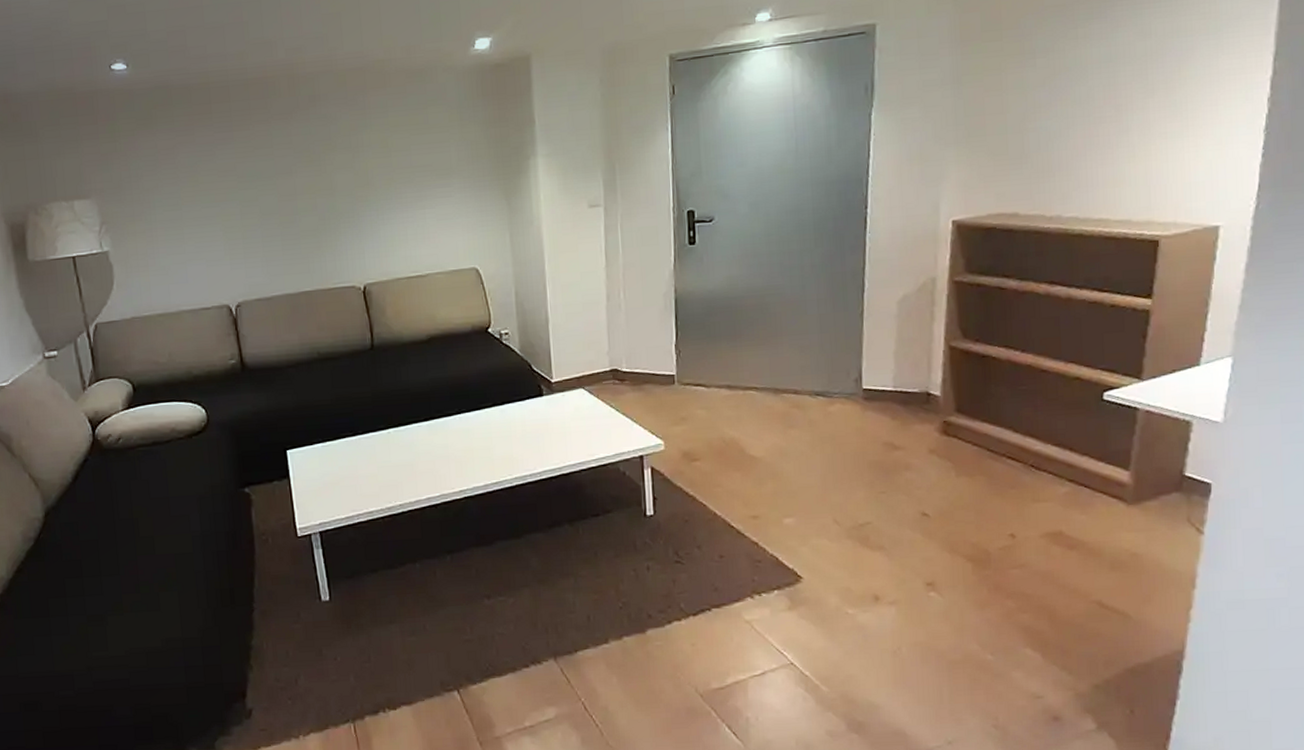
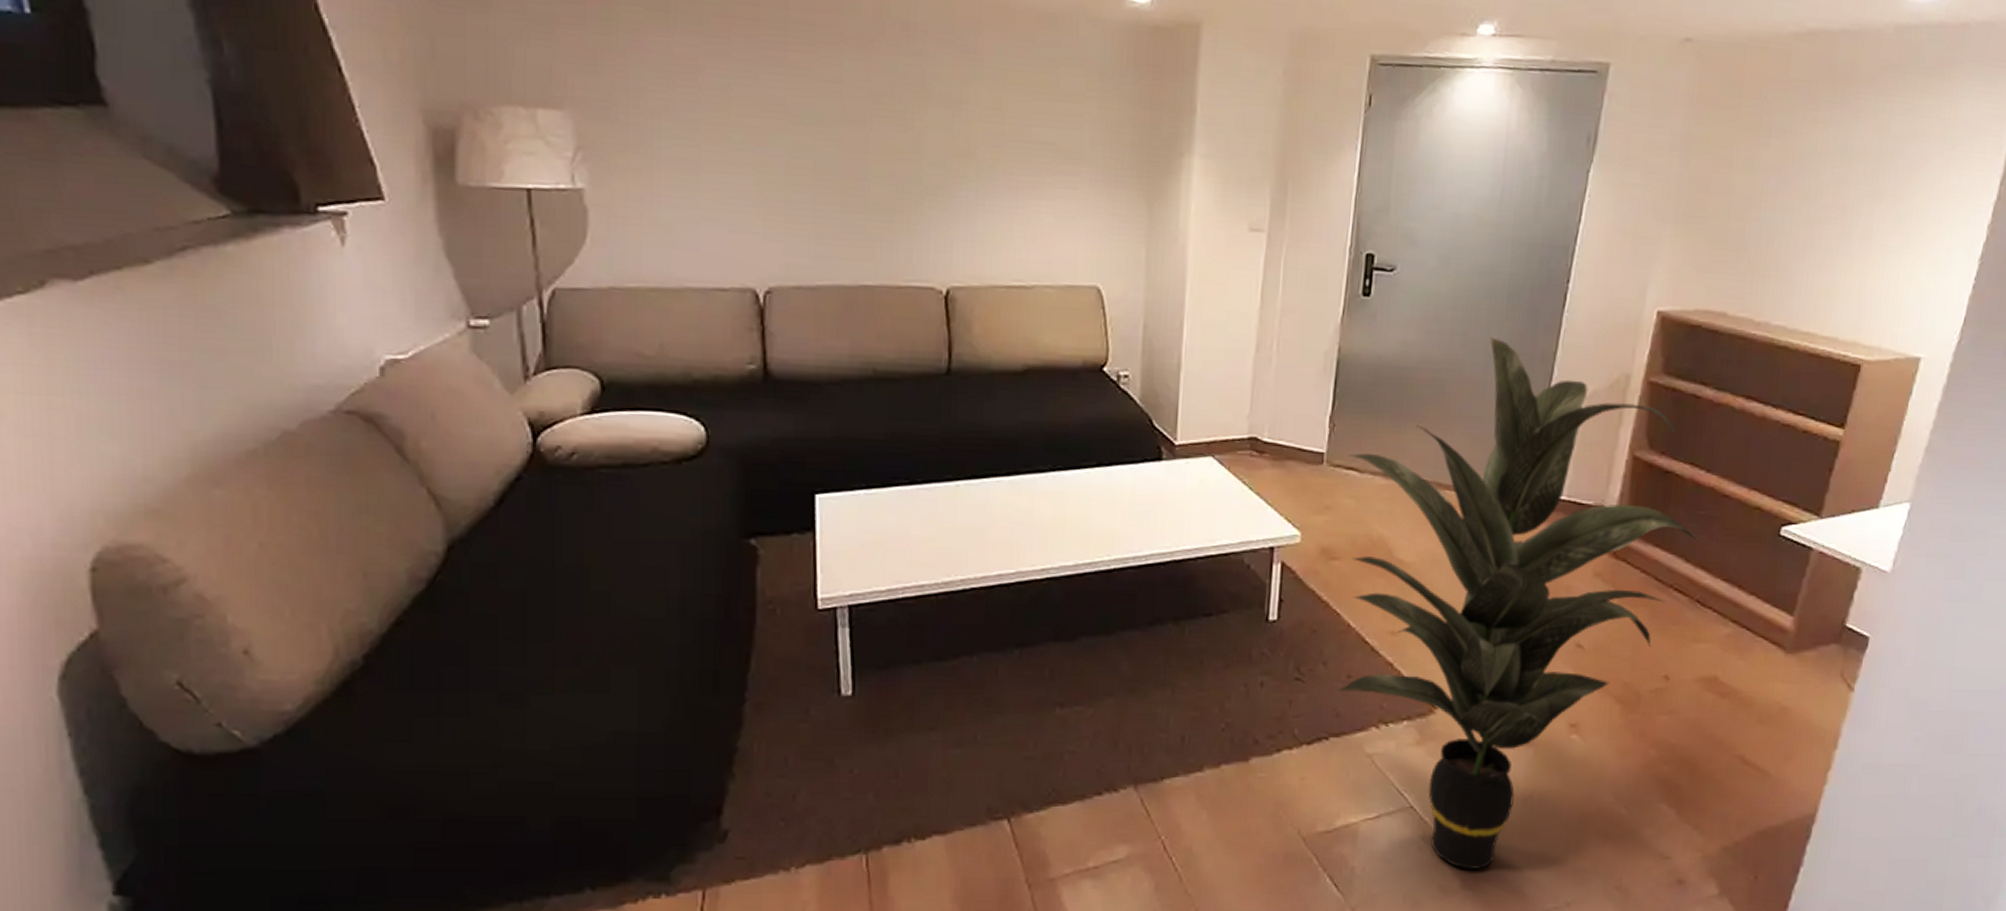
indoor plant: none [694,263,1033,715] -> present [1338,337,1707,869]

